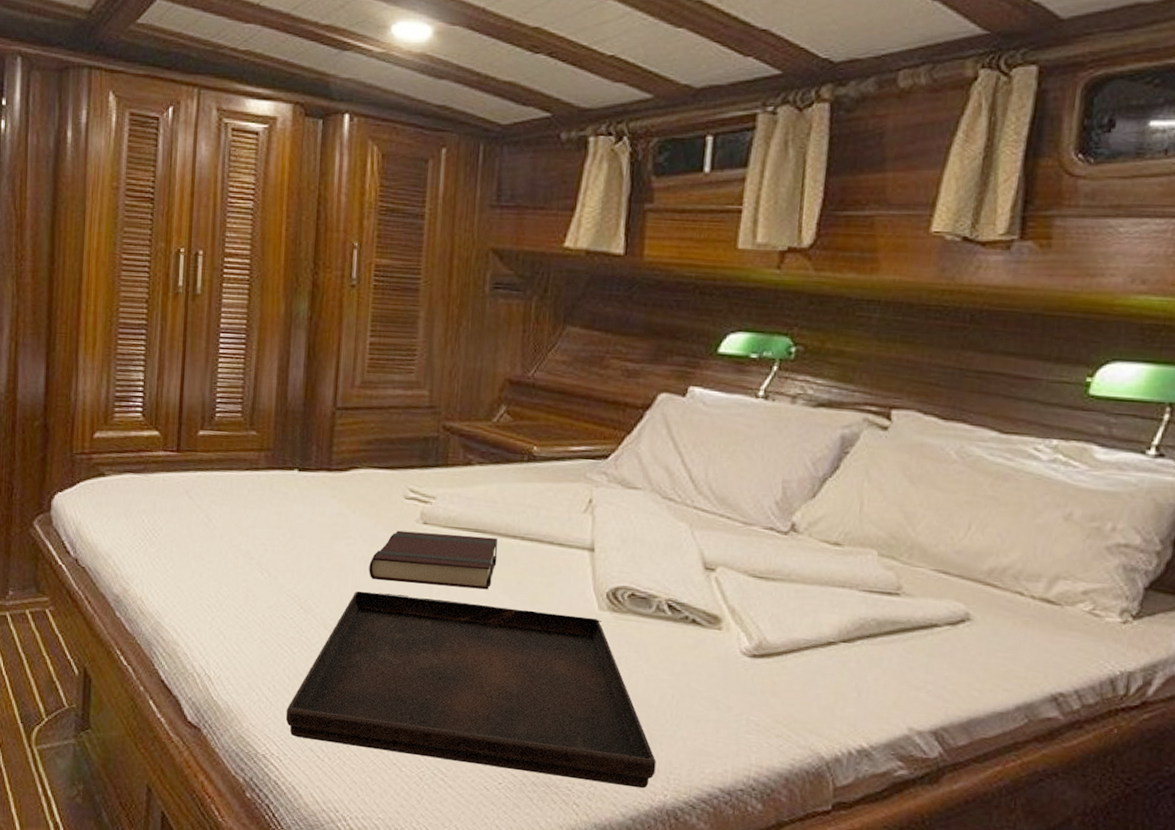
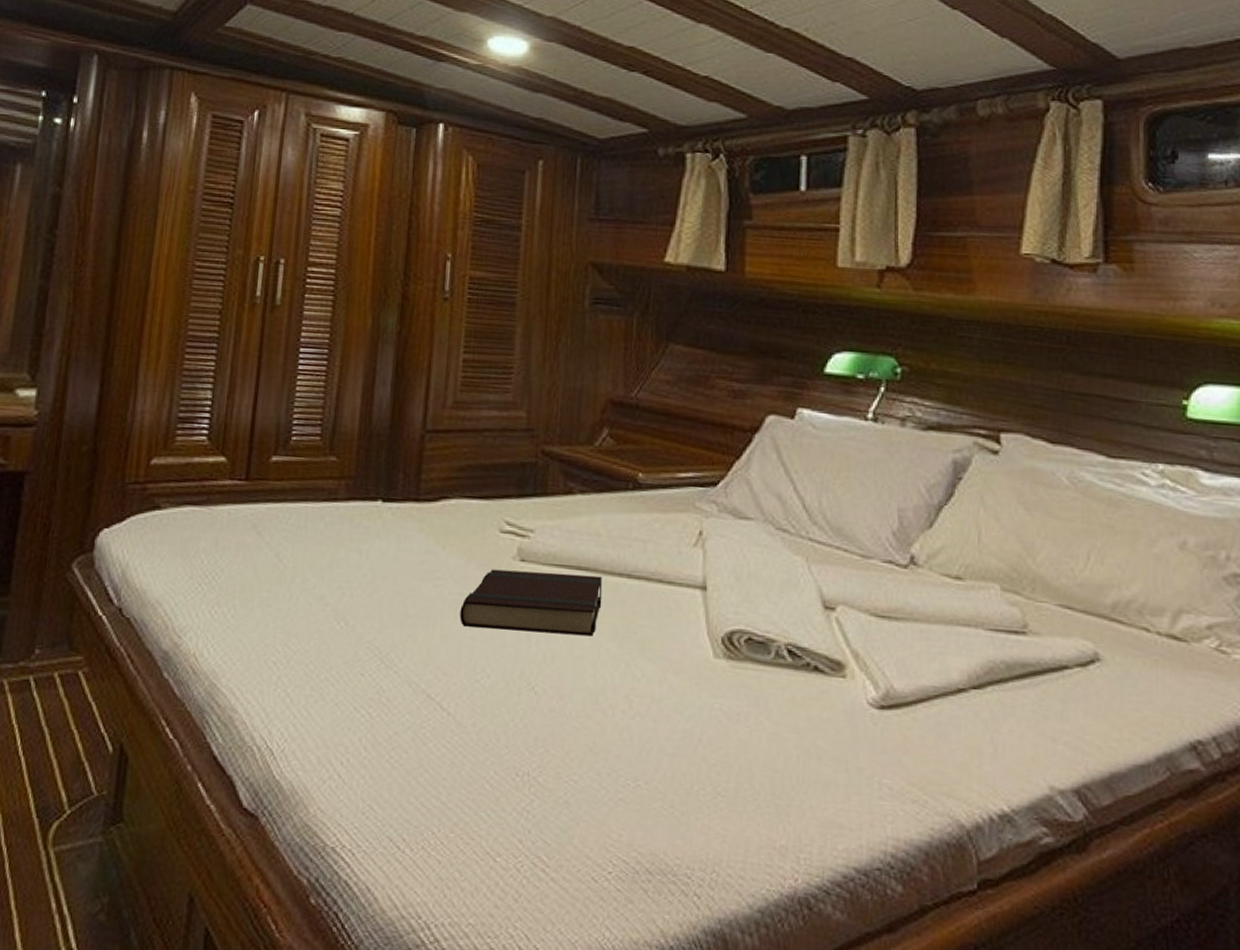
serving tray: present [286,591,656,789] -> none [361,640,784,873]

